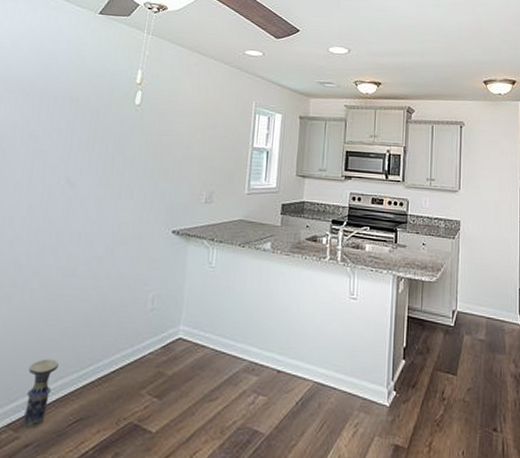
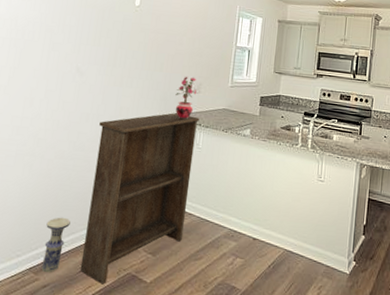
bookshelf: none [70,227,212,439] -> present [80,113,200,285]
potted plant: none [183,183,209,235] -> present [175,76,197,120]

